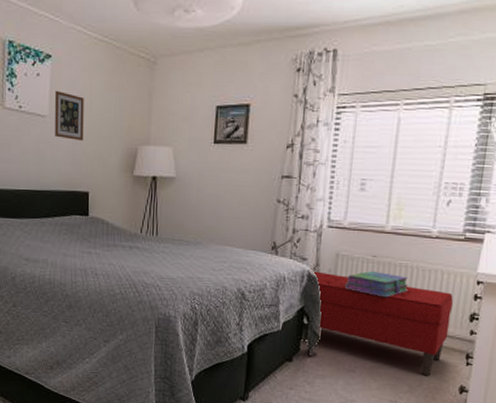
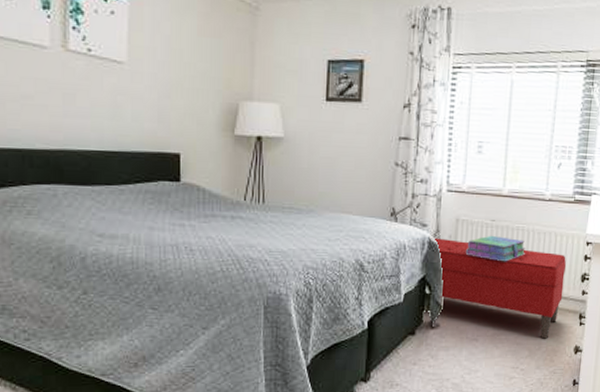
picture frame: present [55,90,84,142] -> none [135,32,172,94]

